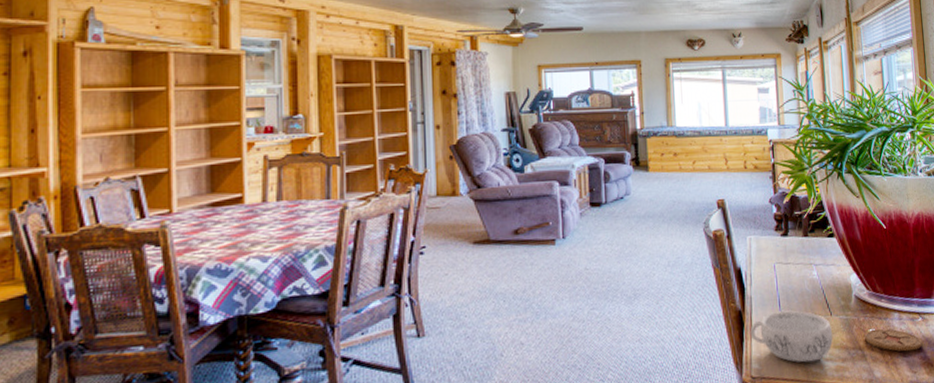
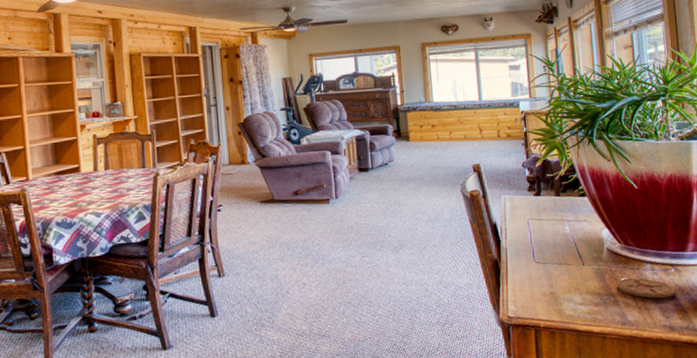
decorative bowl: present [750,310,833,363] -> none [506,260,585,306]

